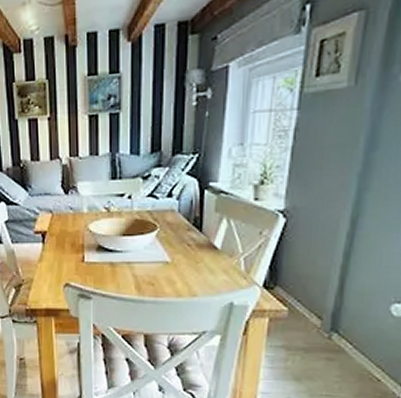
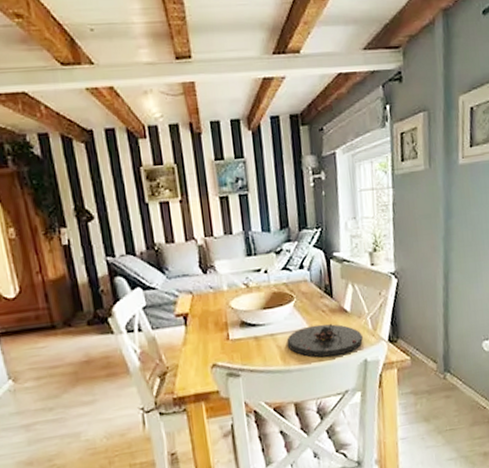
plate: none [144,258,232,295] -> present [286,323,363,358]

